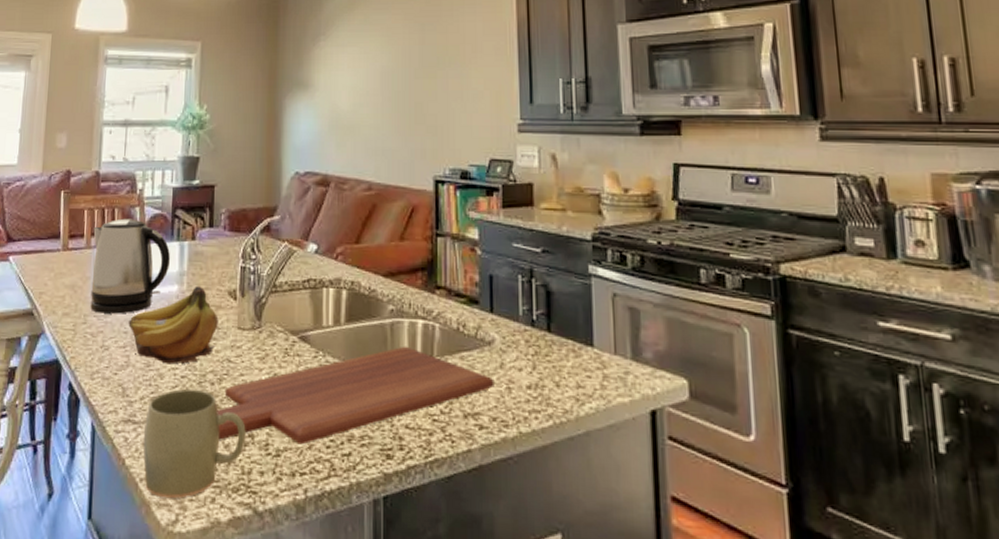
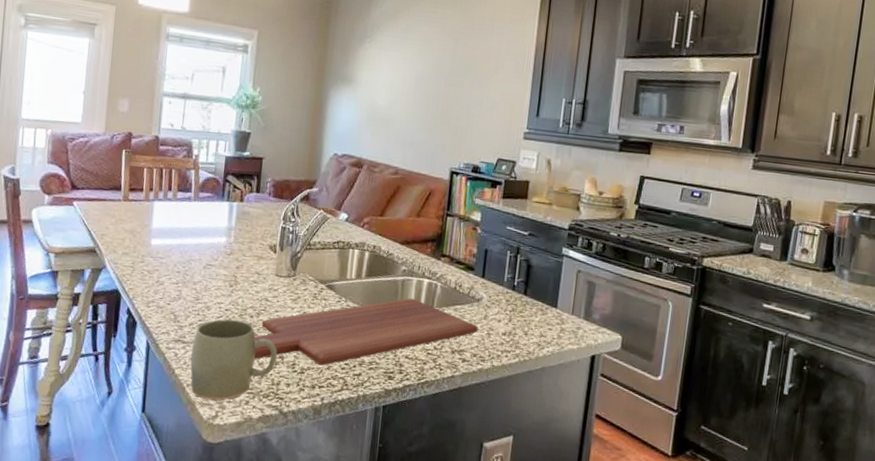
kettle: present [90,218,171,314] -> none [147,178,221,257]
fruit: present [128,285,219,365] -> none [181,239,260,300]

